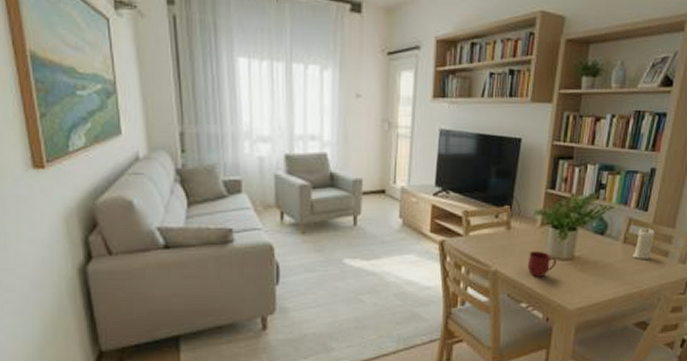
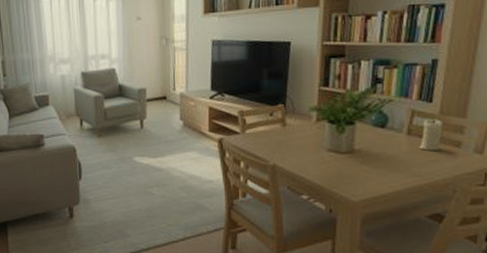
mug: present [527,251,557,277] -> none [305,145,336,170]

